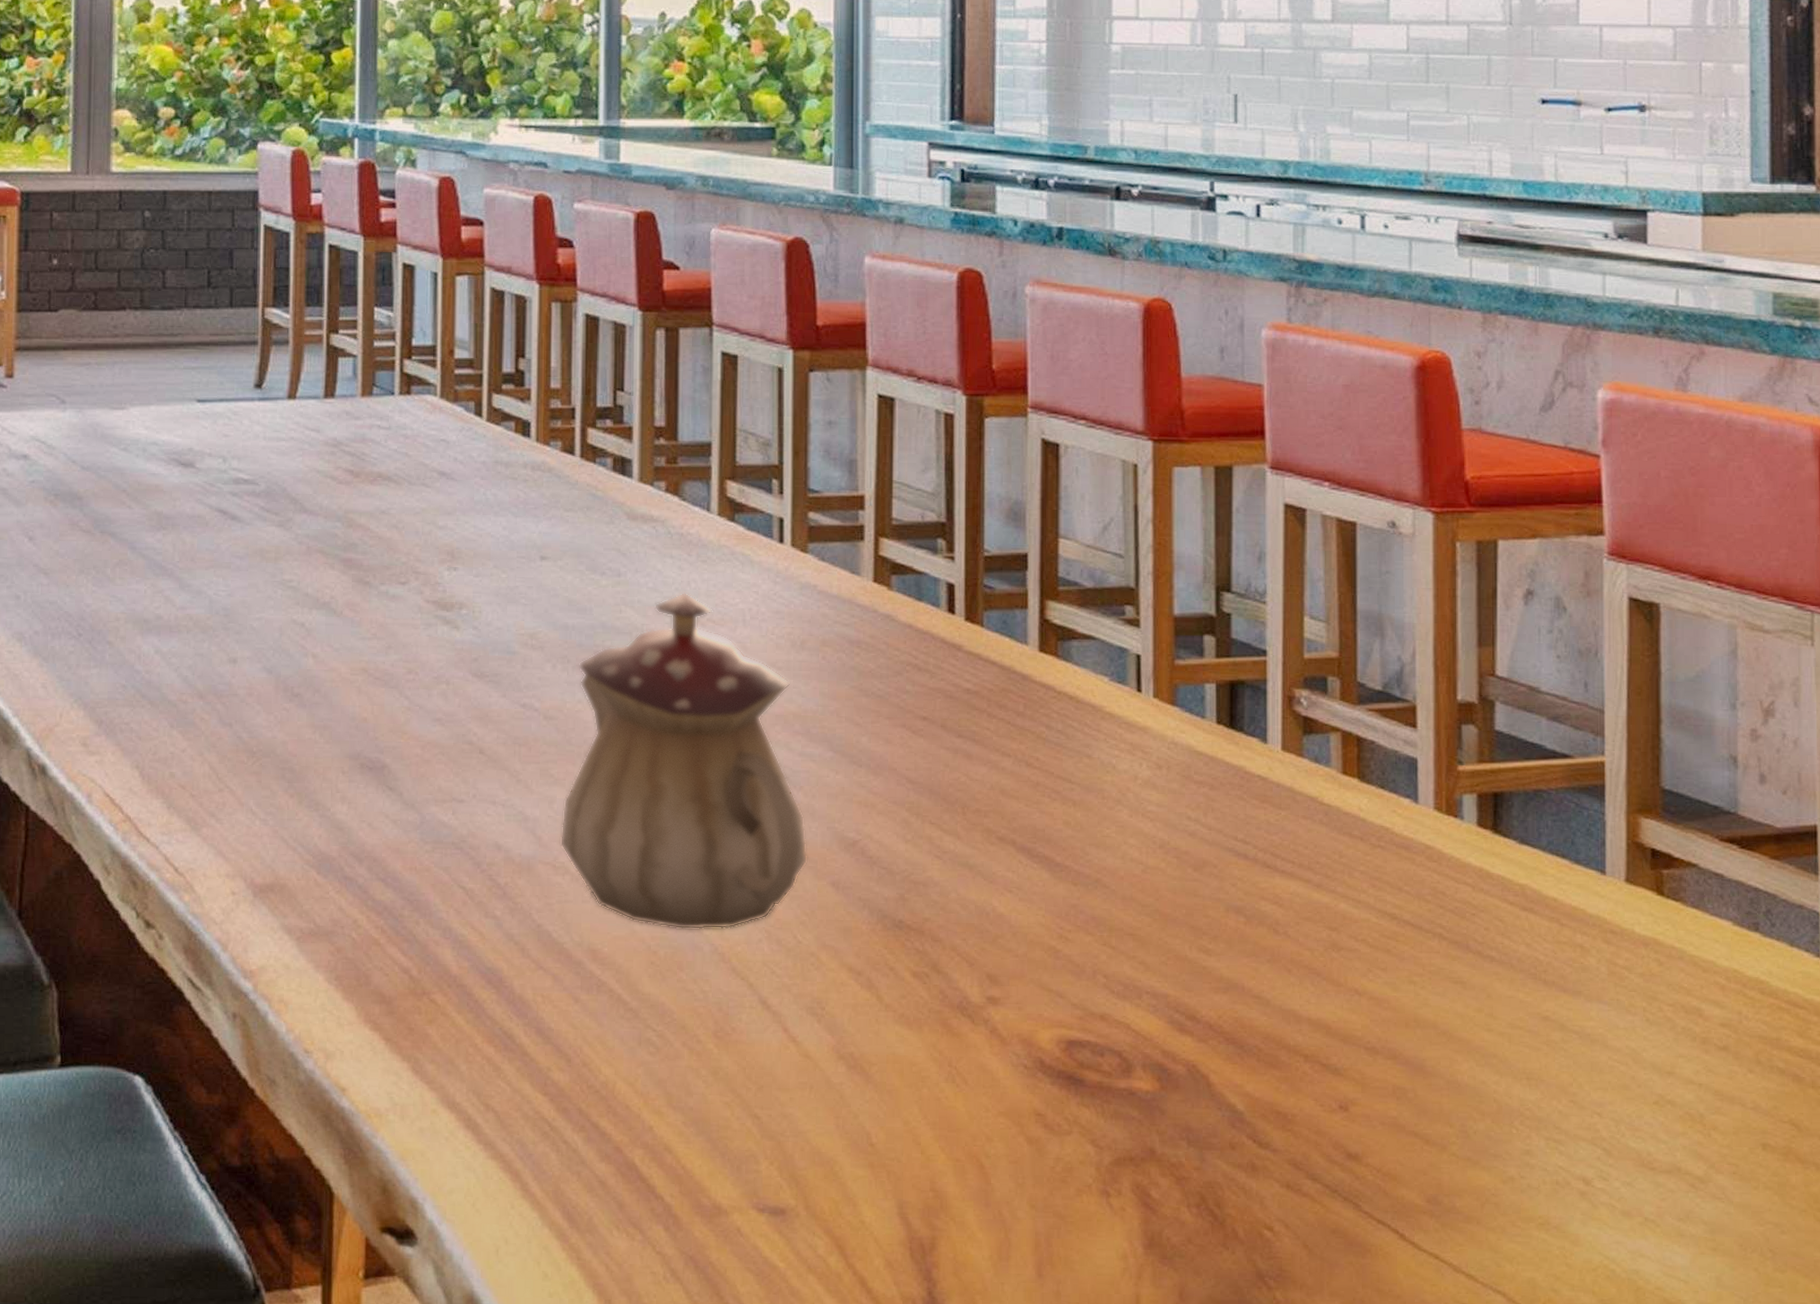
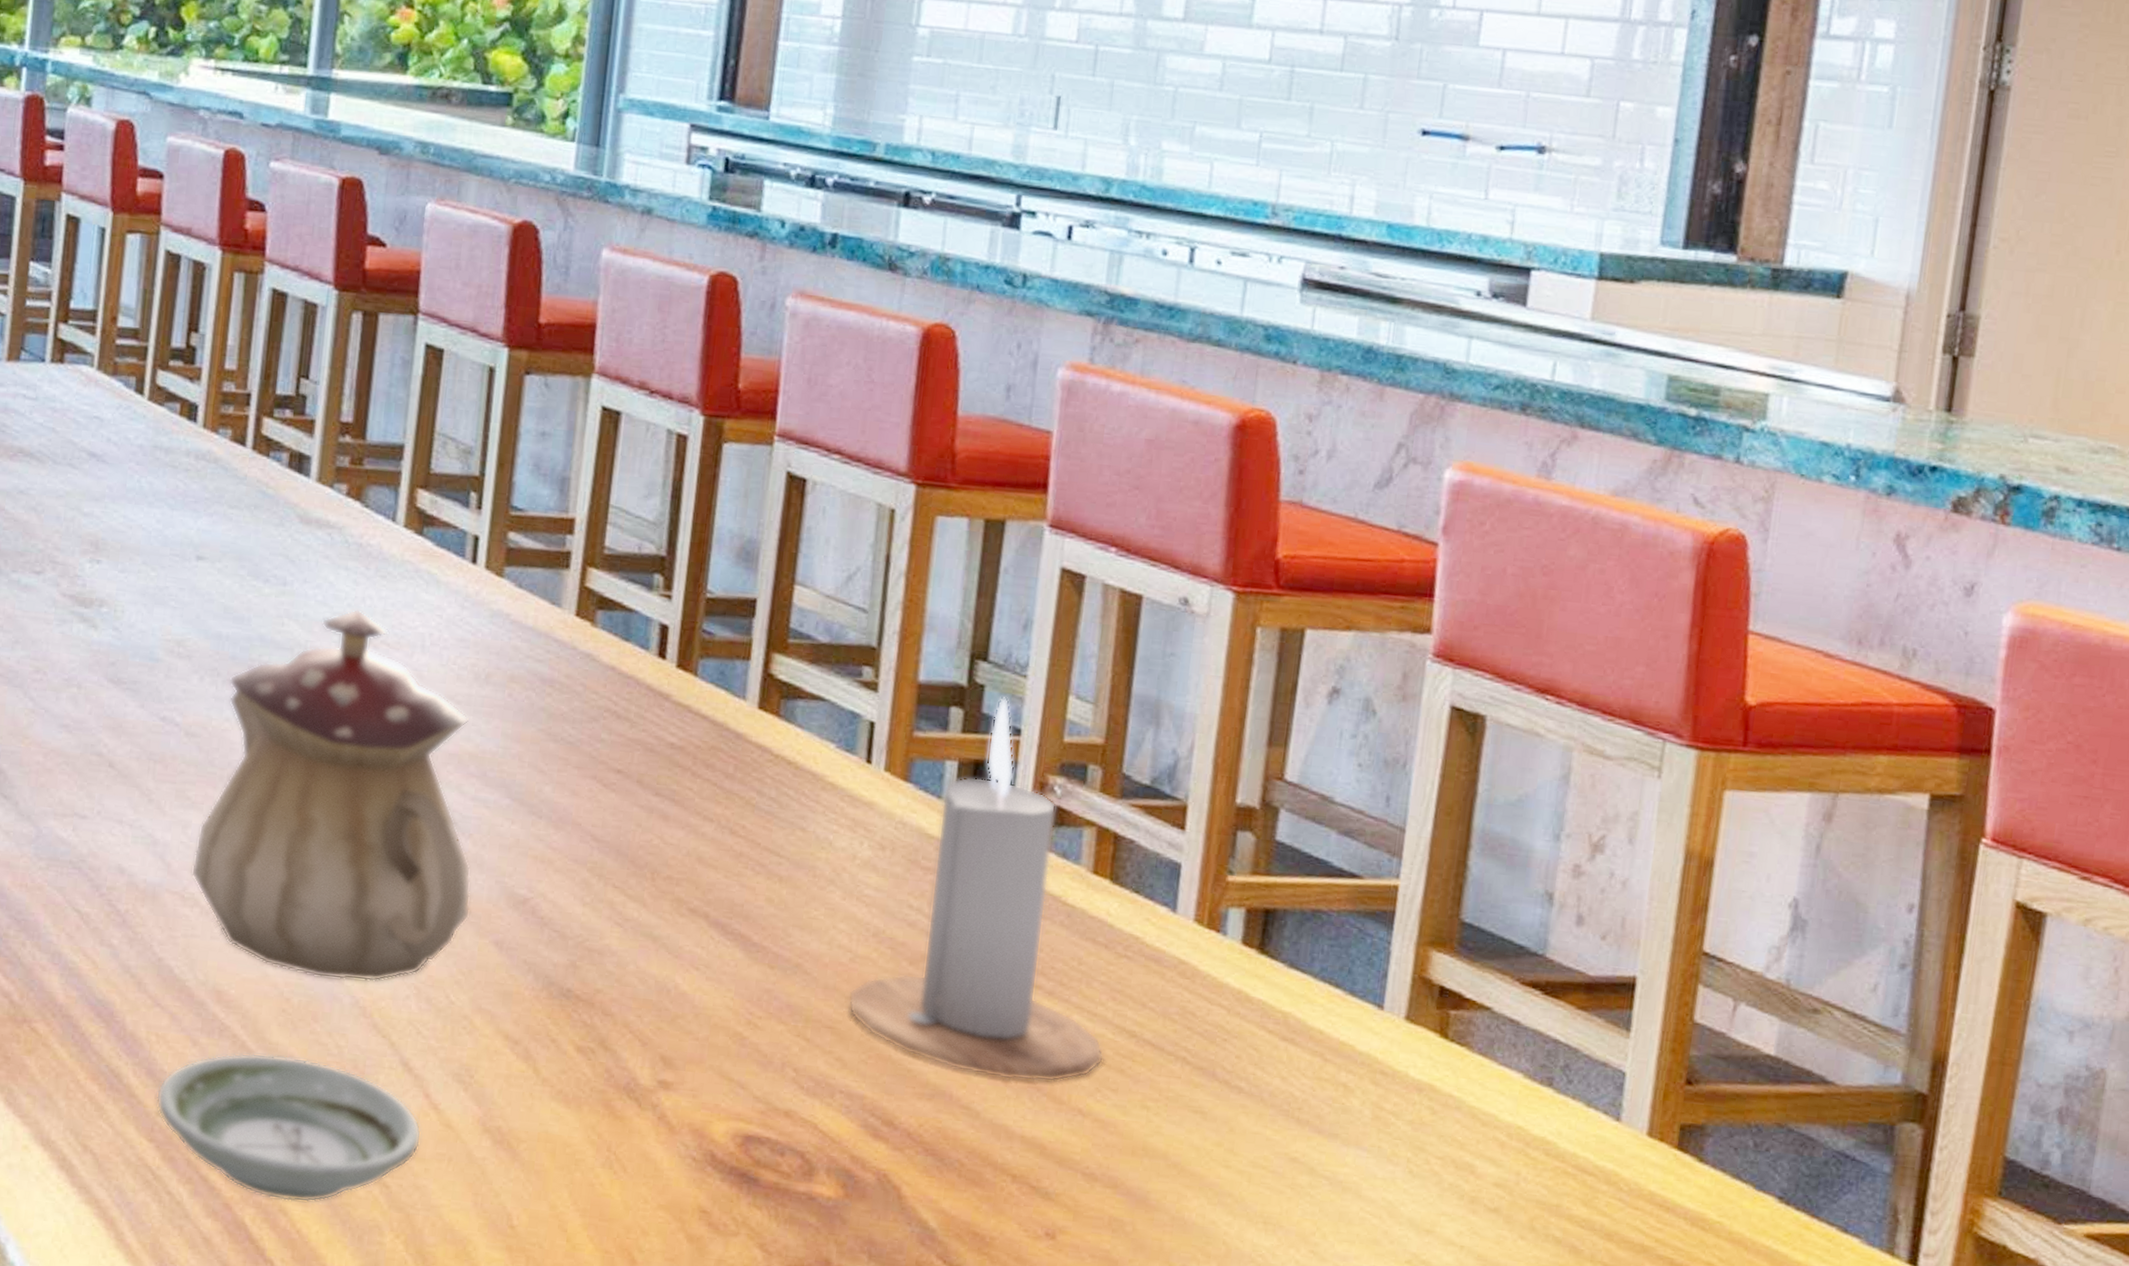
saucer: none [546,1004,784,1140] -> present [155,1052,422,1203]
candle: none [1145,623,1372,968] -> present [848,697,1105,1083]

